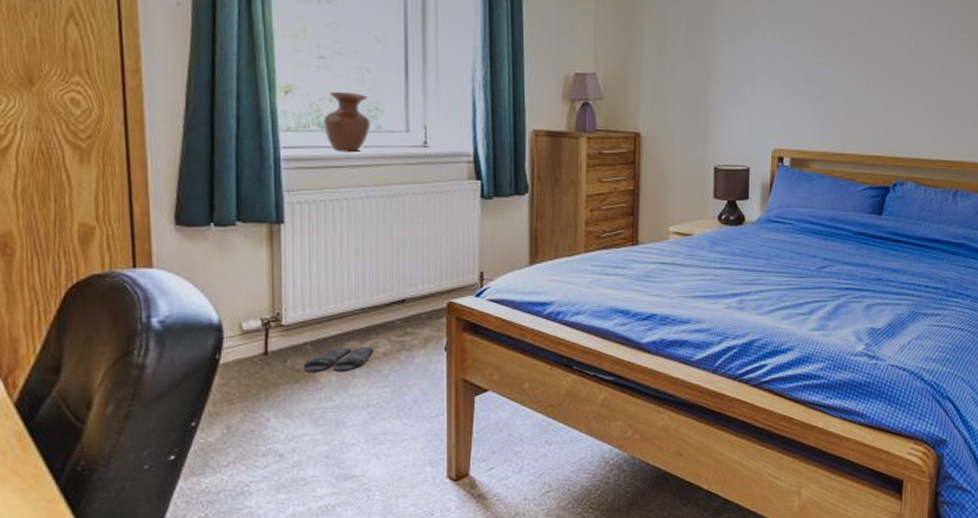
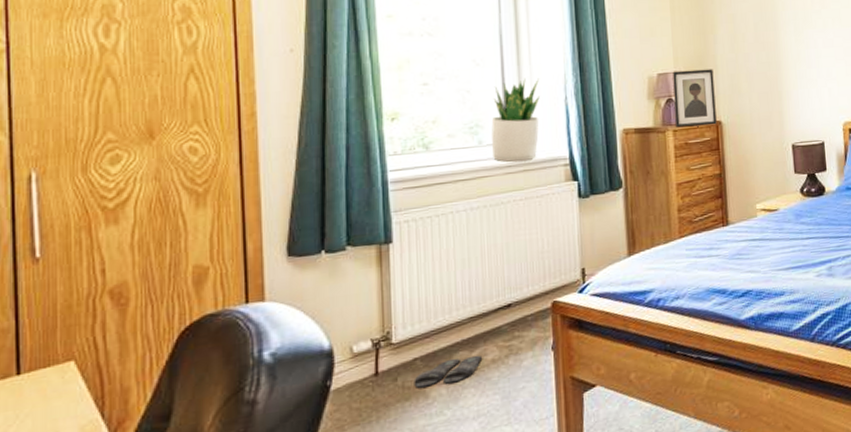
vase: present [323,92,371,153] -> none [427,113,473,170]
planter: none [392,62,445,153] -> present [491,77,540,162]
picture frame: none [591,72,636,136] -> present [672,69,717,128]

